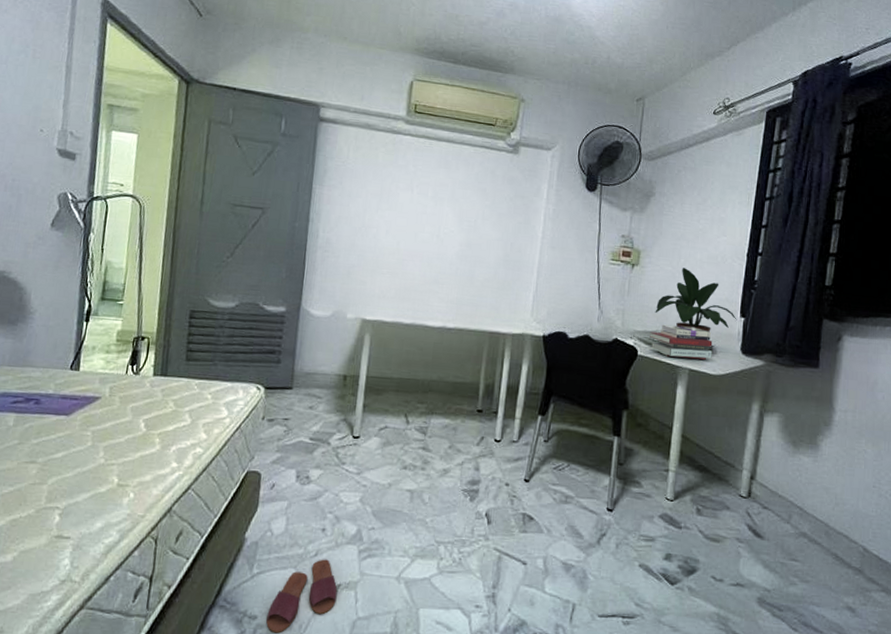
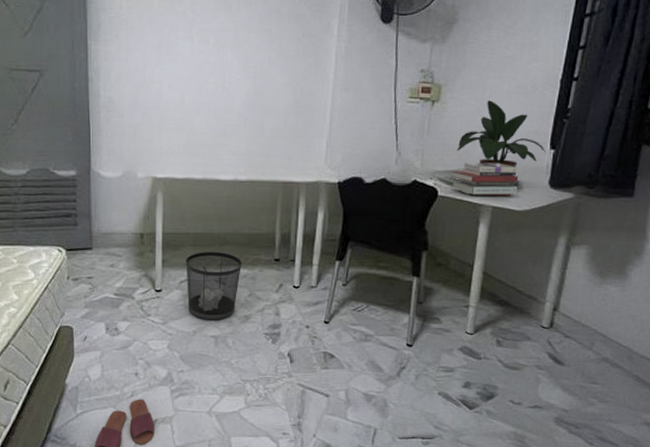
waste bin: none [385,397,444,473] -> present [186,251,242,321]

